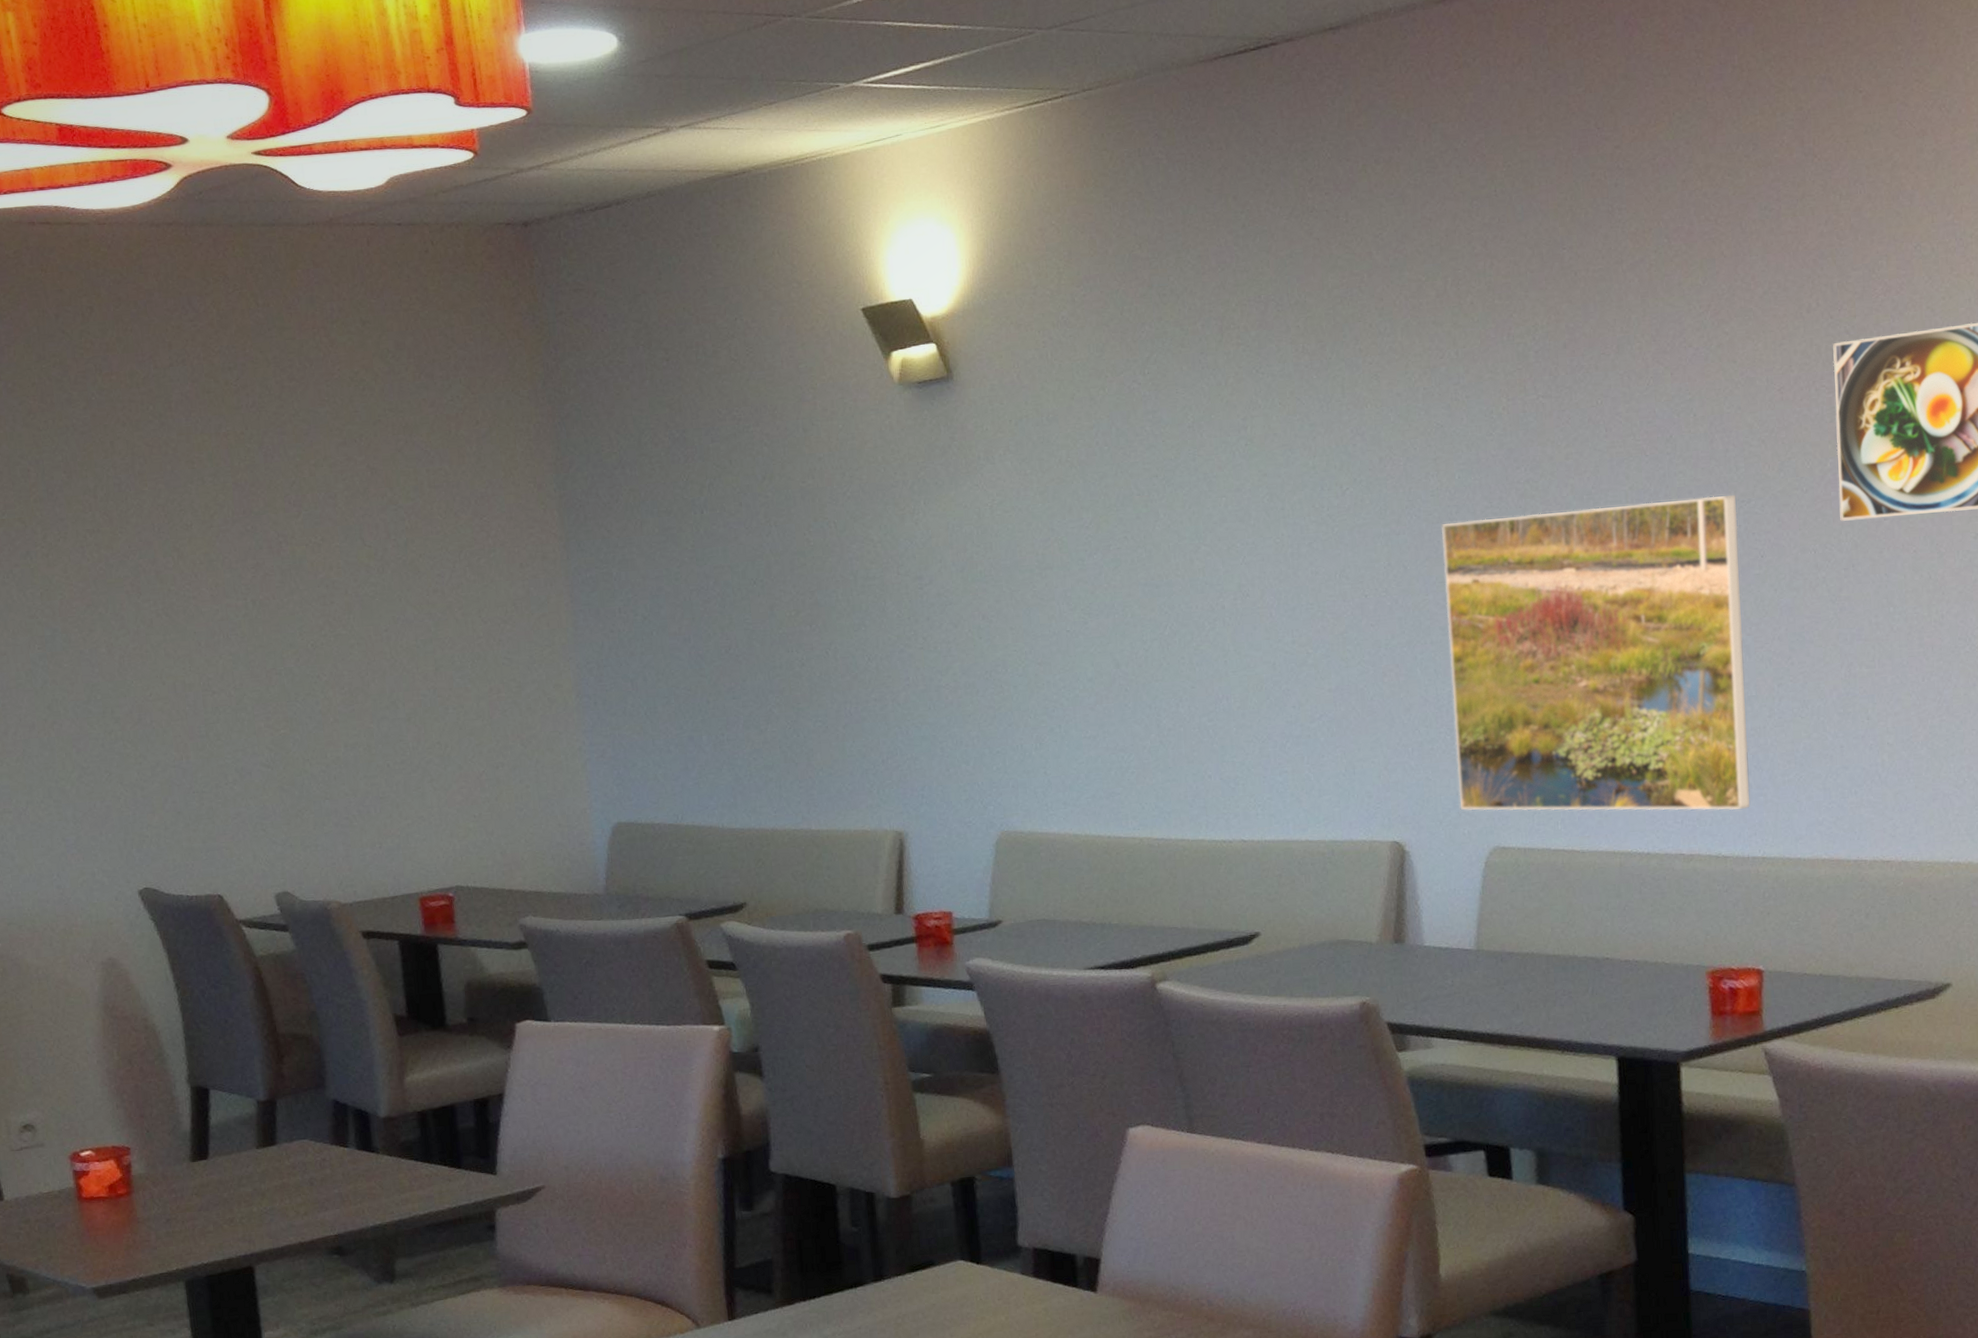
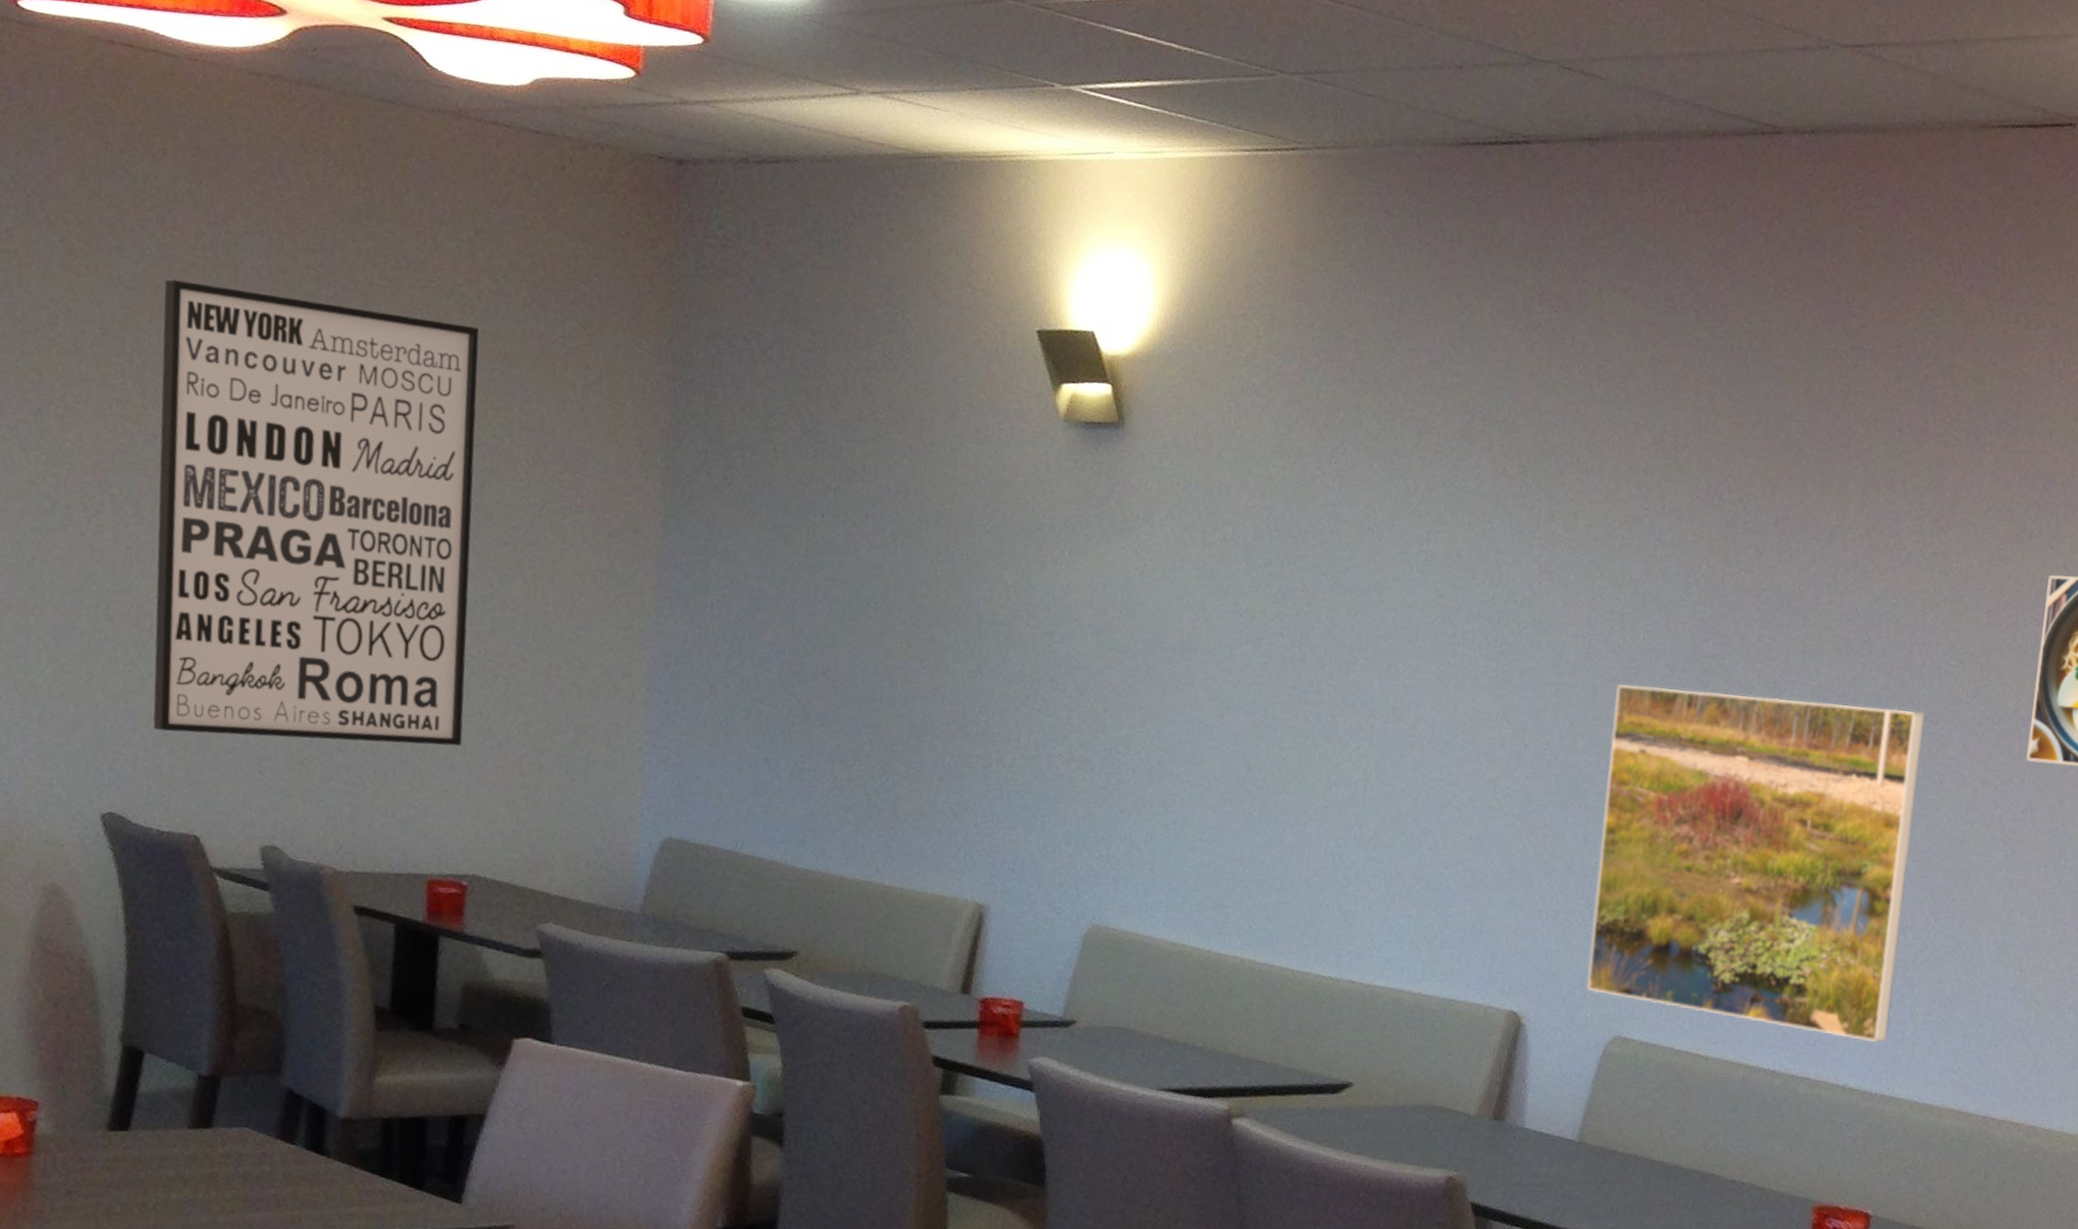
wall art: none [111,406,428,810] -> present [153,279,480,746]

